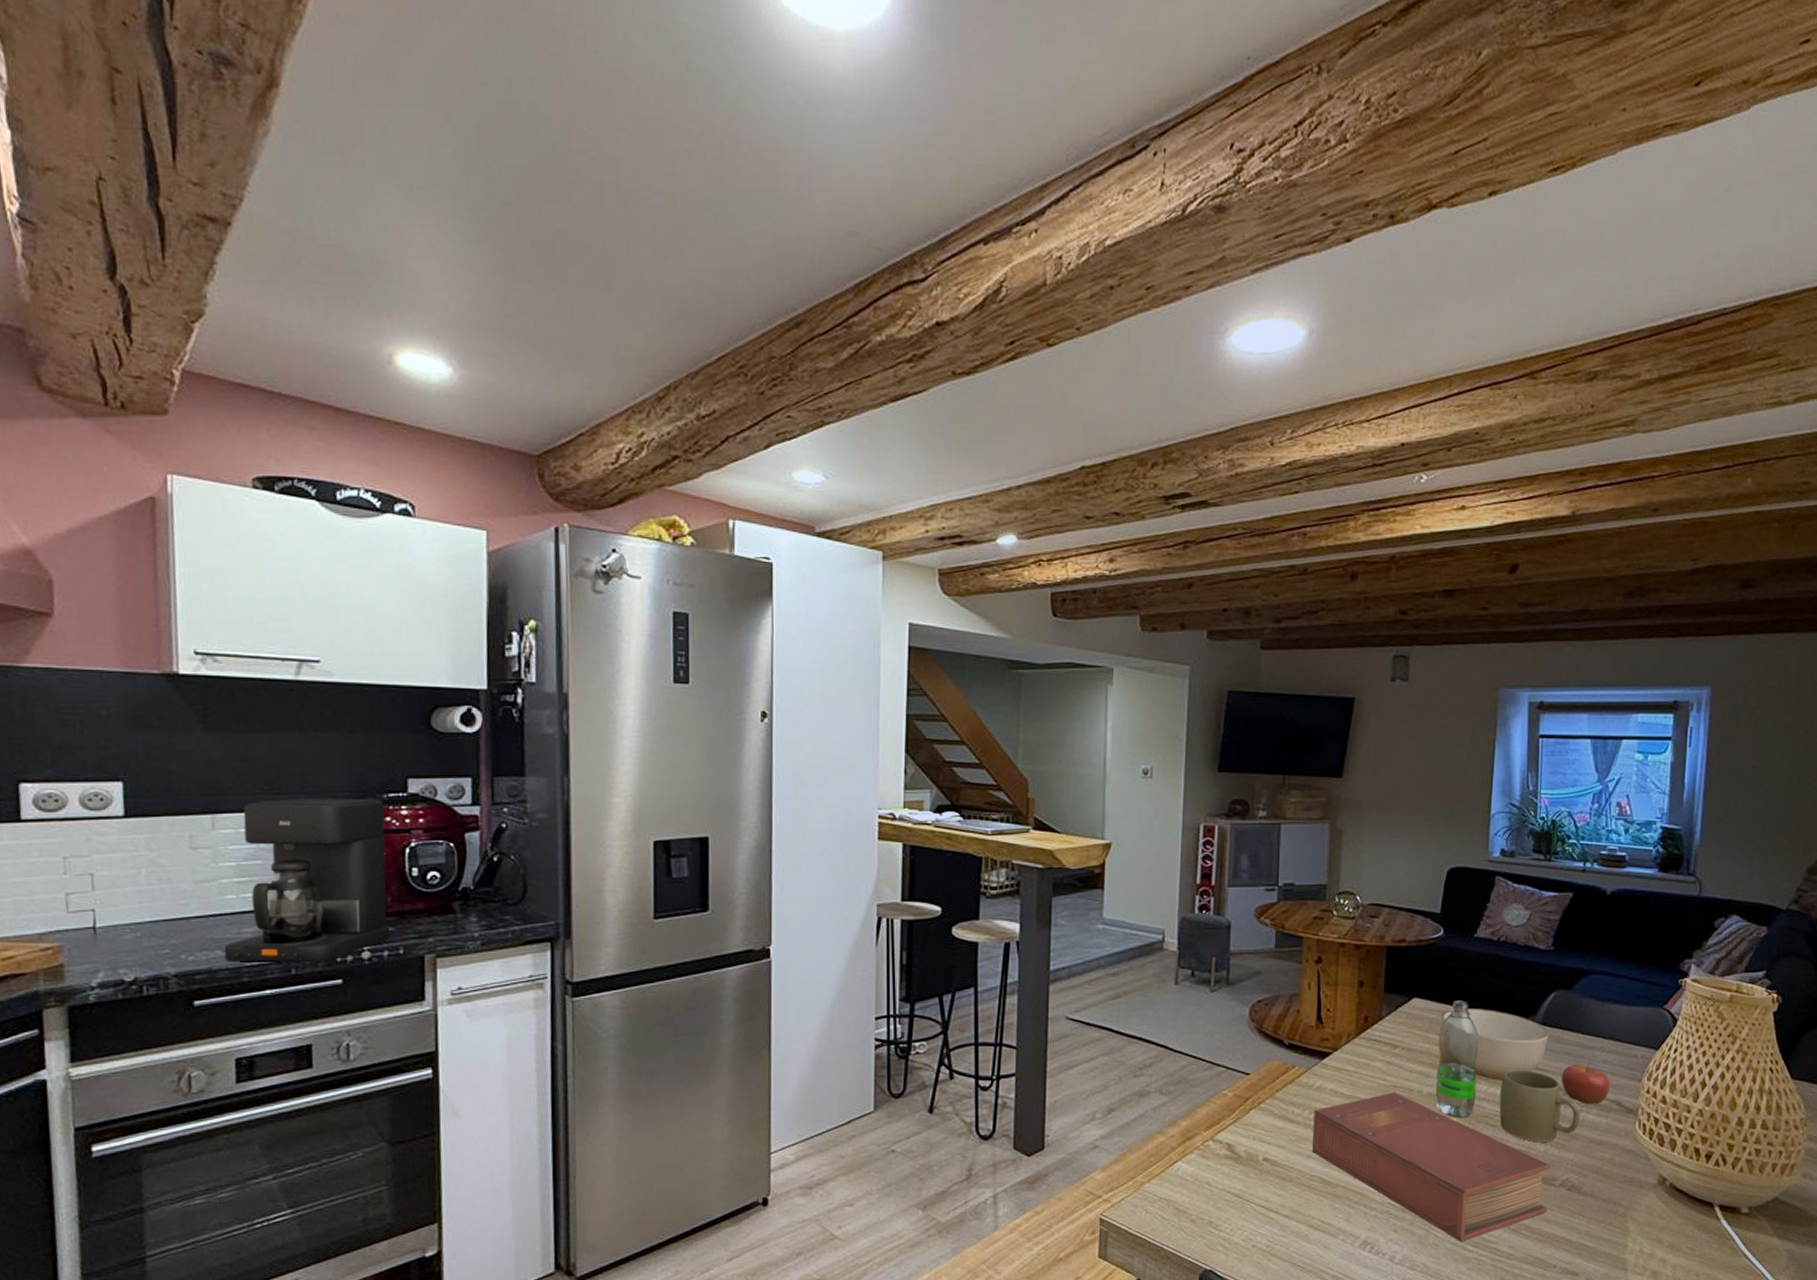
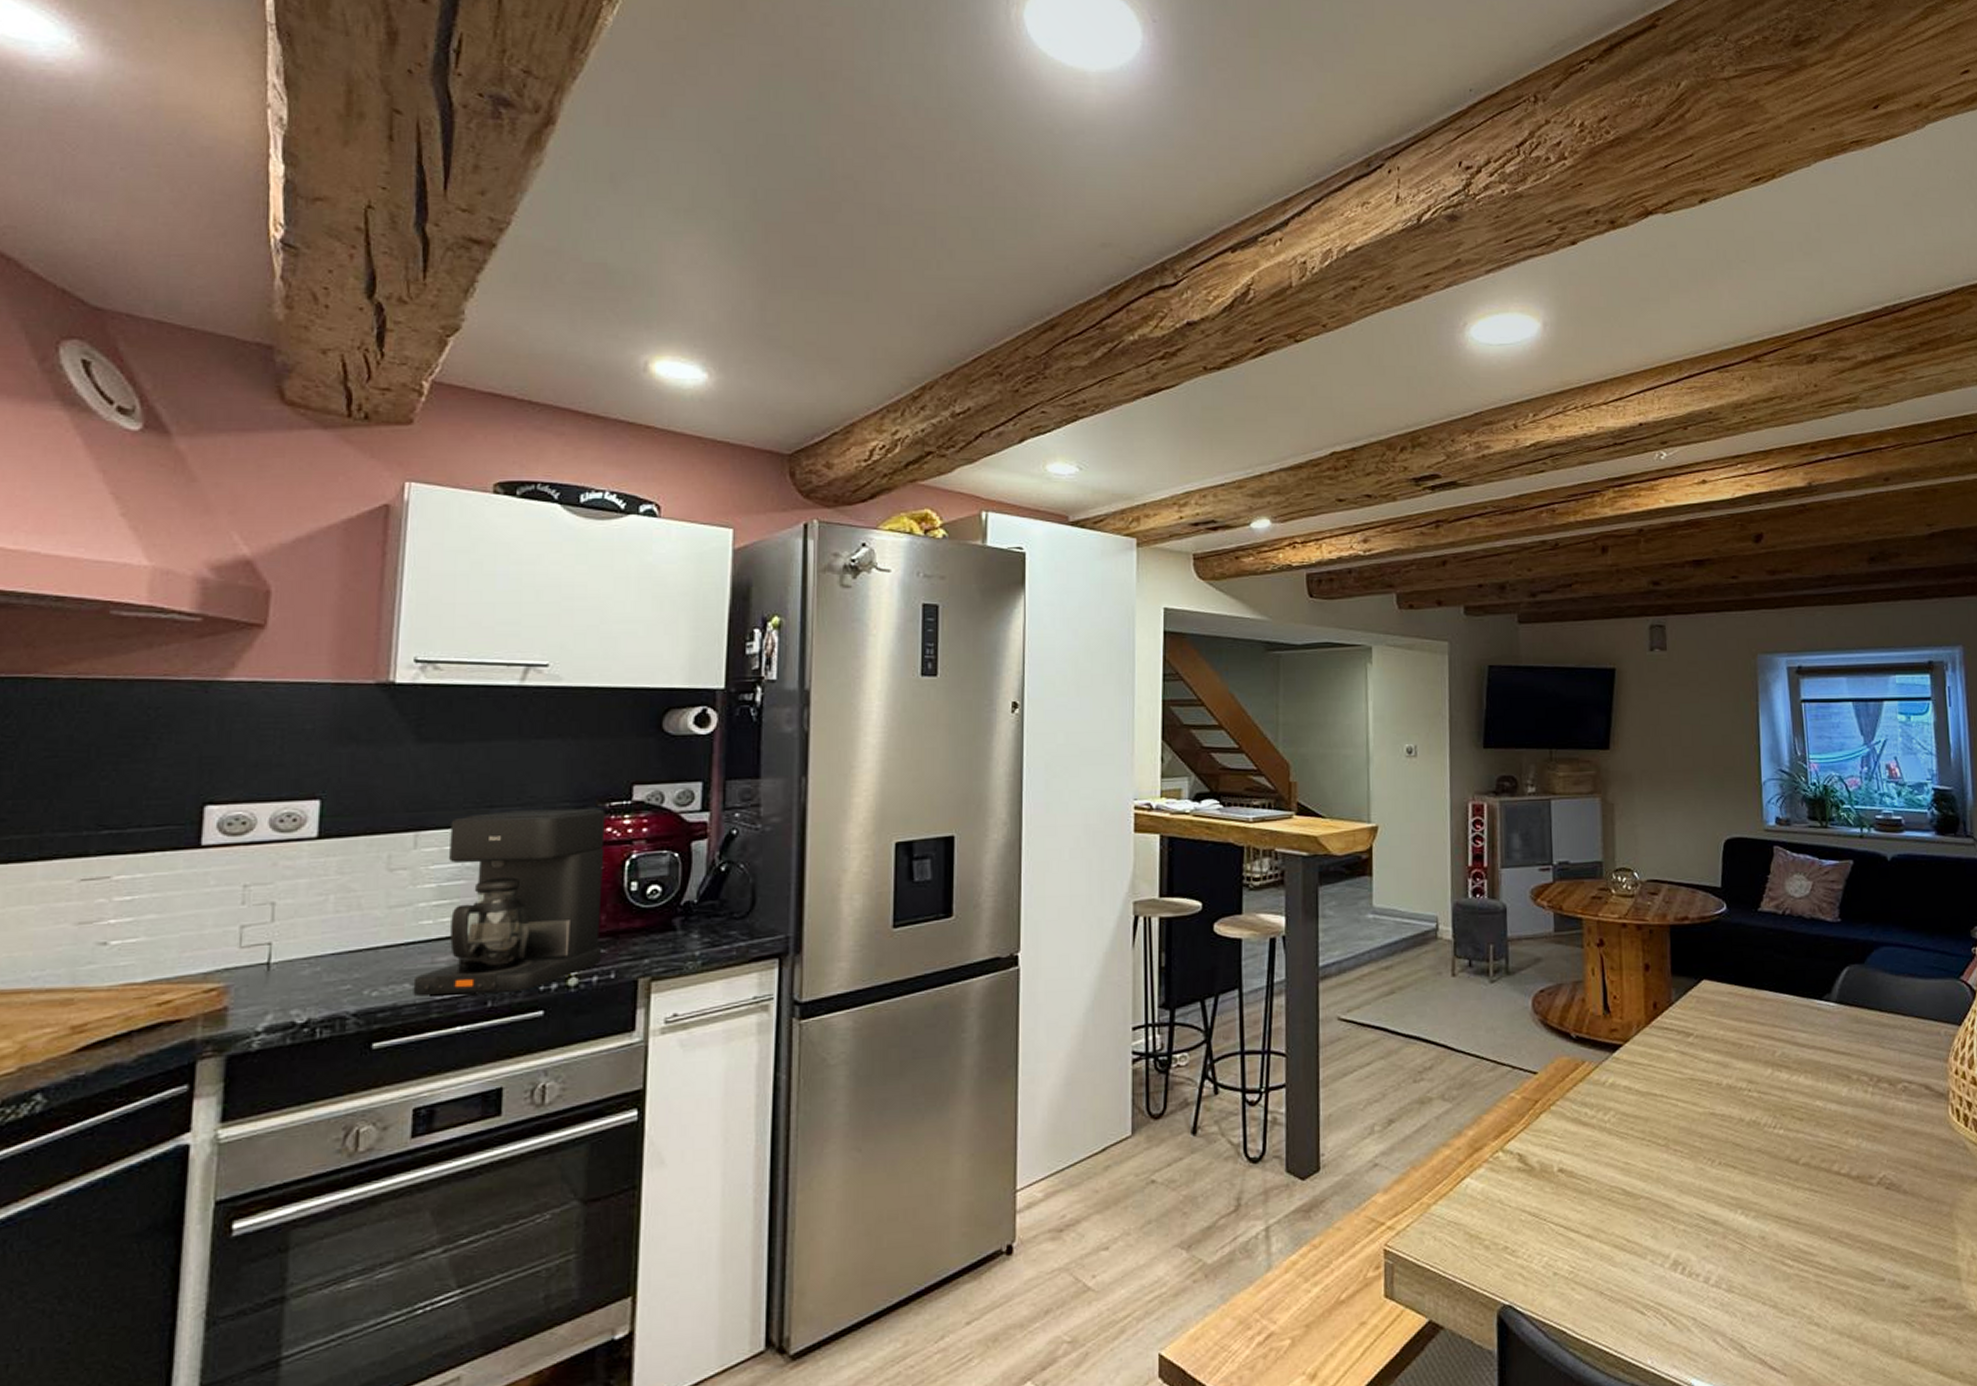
book: present [1312,1092,1551,1242] -> none [1608,1086,1868,1256]
bottle: present [1435,1000,1479,1118] -> none [1732,980,1779,1112]
bowl: present [1441,1008,1549,1080] -> none [1733,988,1847,1067]
mug: present [1499,1070,1580,1143] -> none [1802,1054,1890,1136]
fruit: present [1561,1062,1611,1104] -> none [1864,1043,1917,1090]

